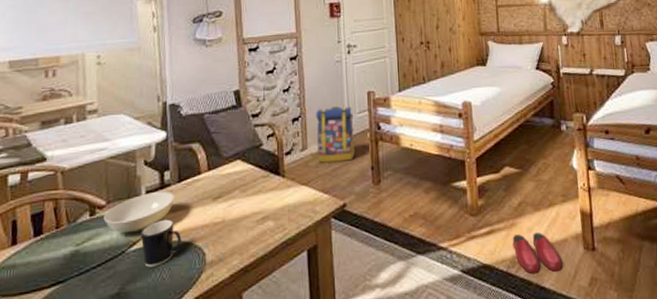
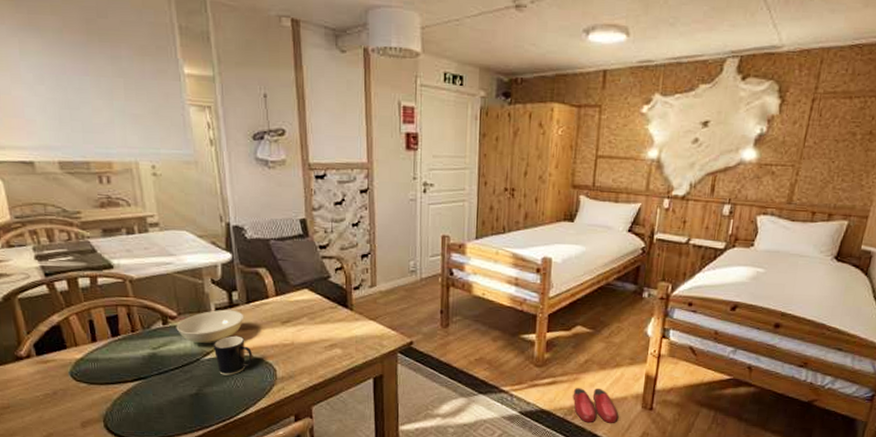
backpack: present [316,106,356,164] -> none [386,247,426,303]

